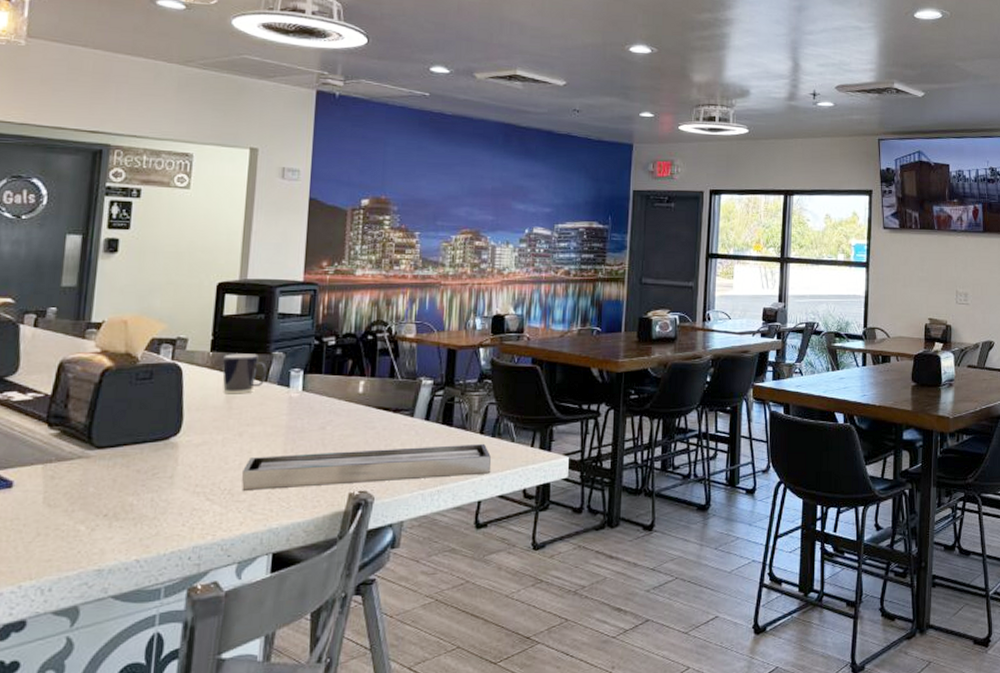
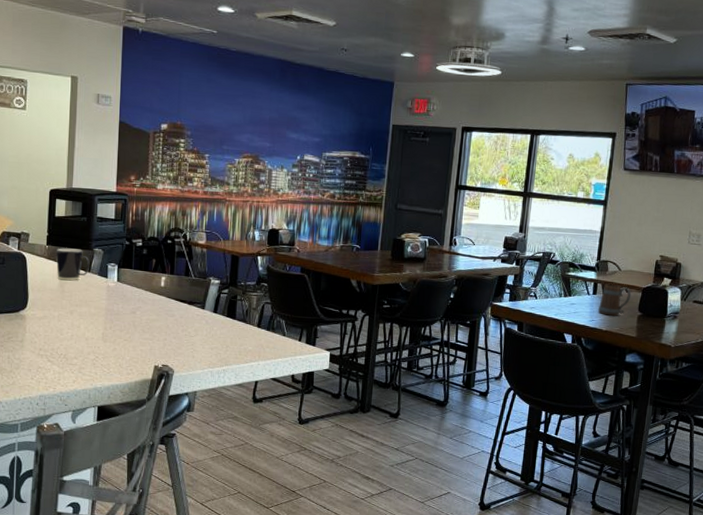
tray: present [241,443,491,490] -> none [73,331,266,360]
beer mug: none [870,353,903,388] -> present [598,284,632,316]

